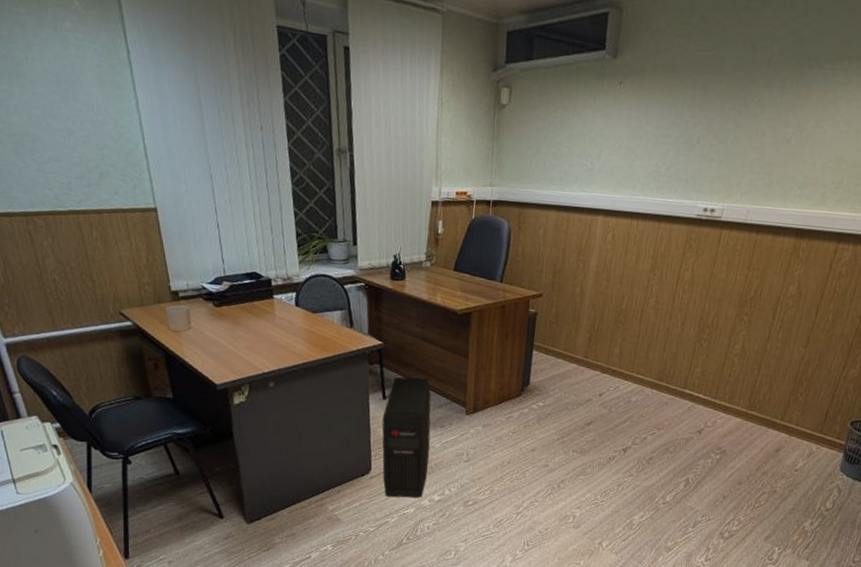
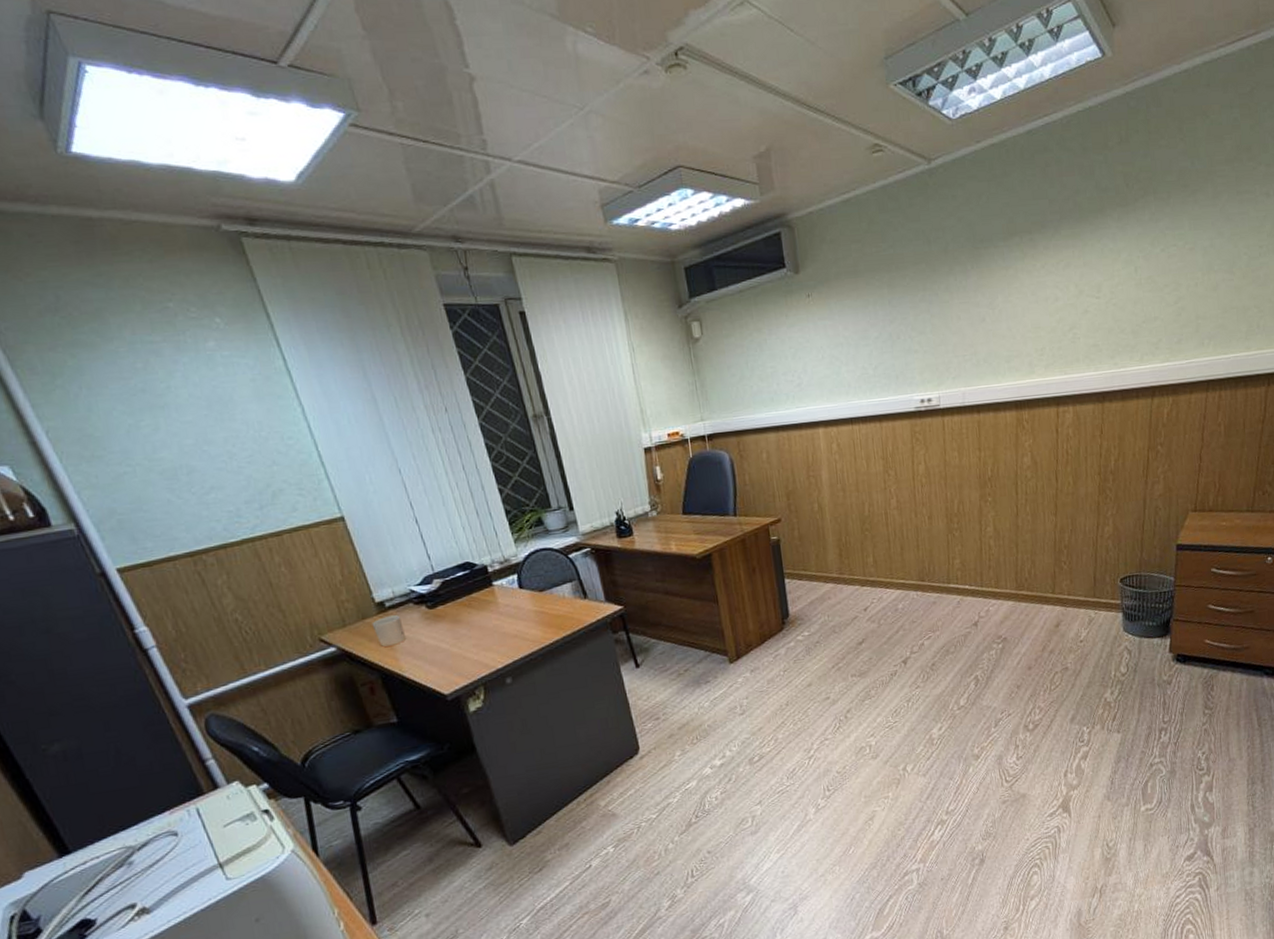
computer tower: present [382,377,431,498] -> none [639,633,703,775]

